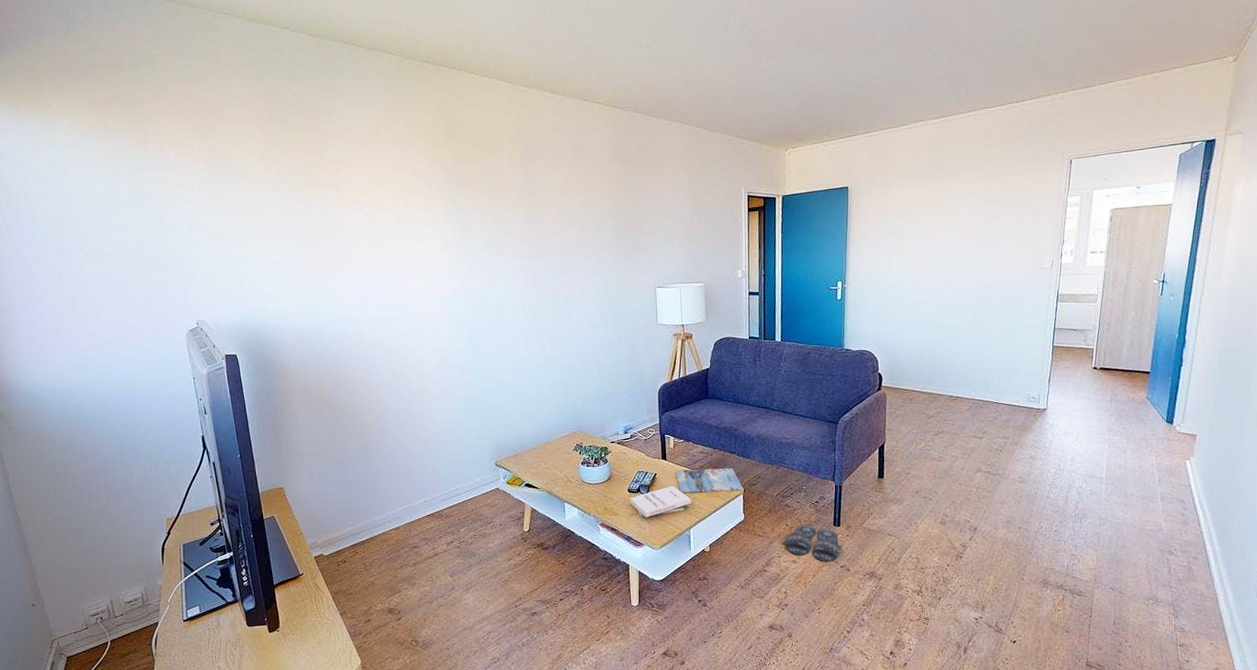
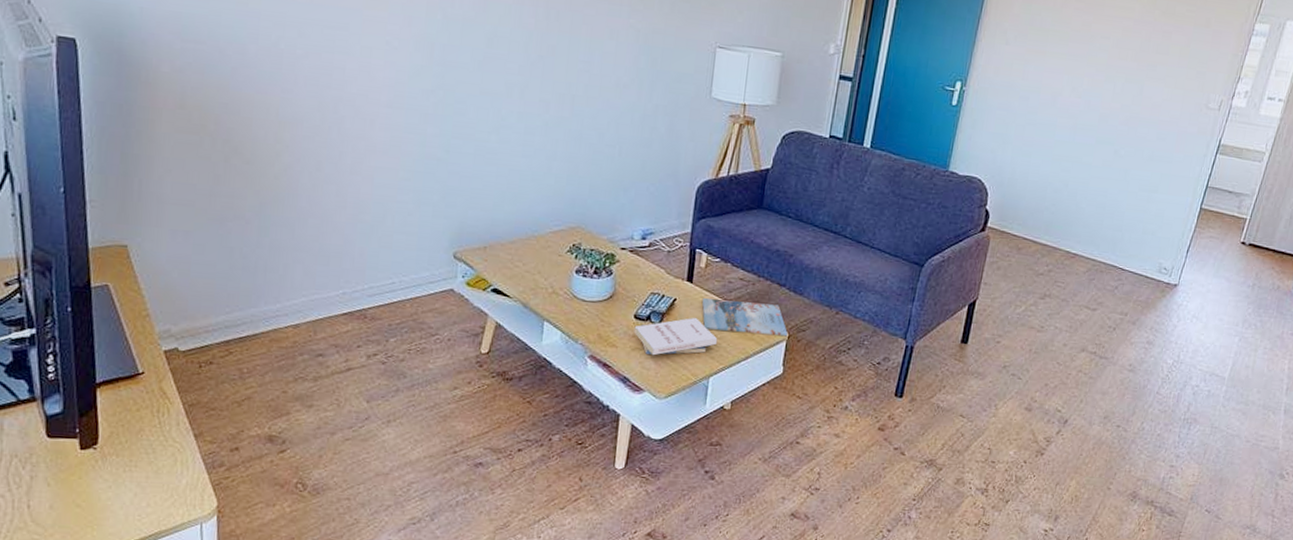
slippers: present [785,525,842,562] -> none [829,390,900,441]

